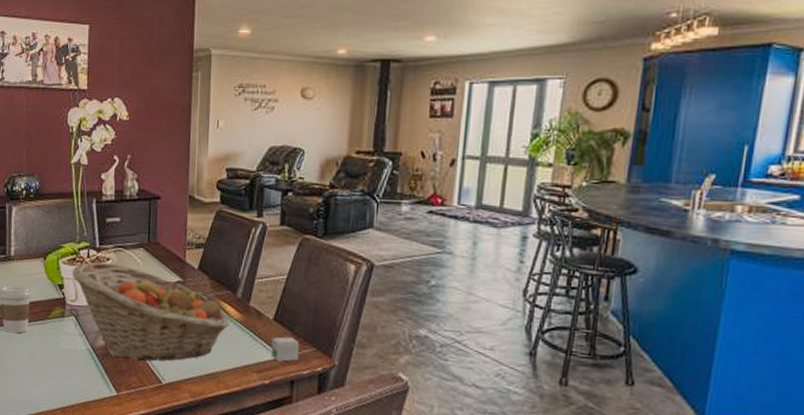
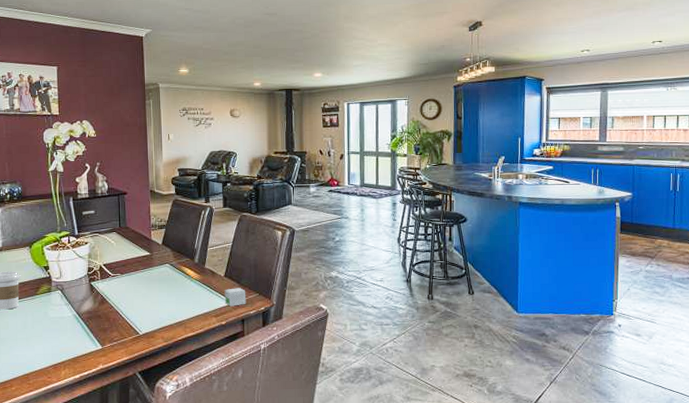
fruit basket: present [72,262,230,362] -> none [55,245,191,320]

